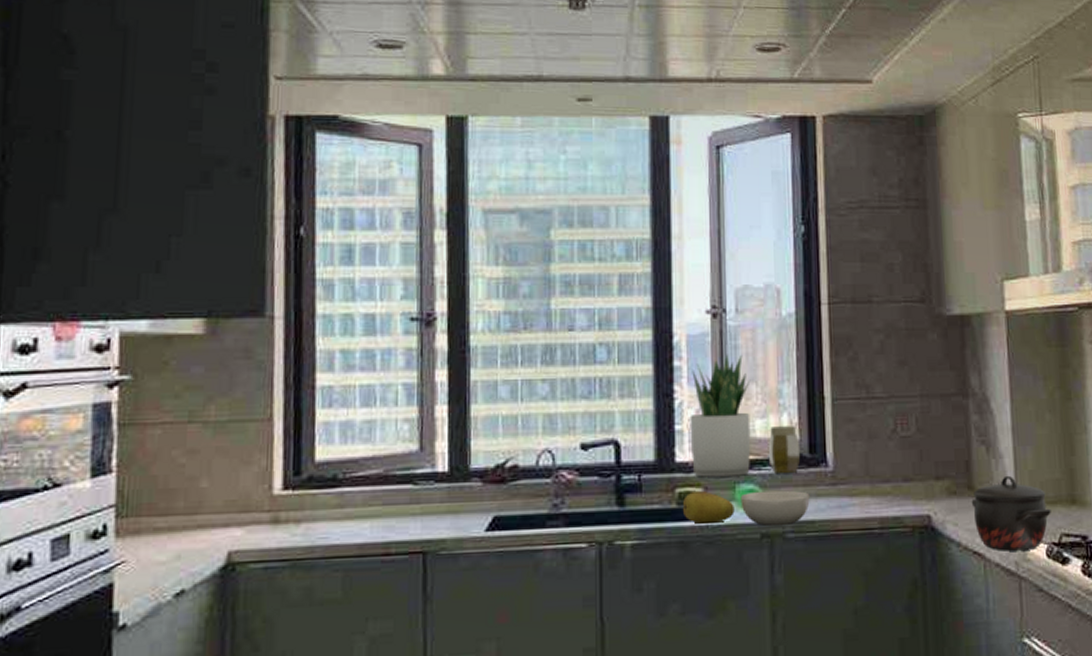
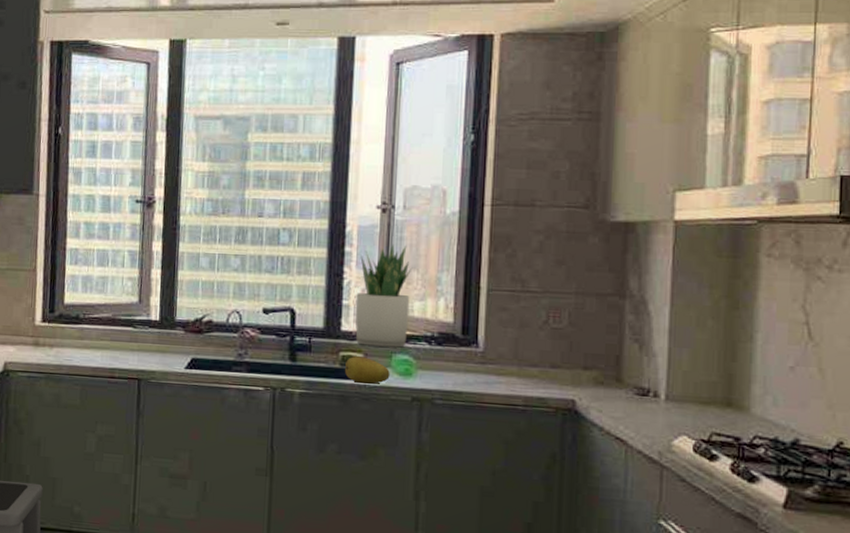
bowl: present [740,490,810,527] -> none [395,361,459,394]
jar: present [768,426,801,473] -> none [423,309,454,349]
cooking pot: present [971,475,1051,551] -> none [618,373,703,443]

